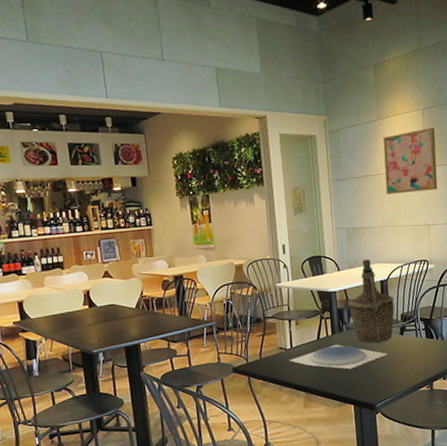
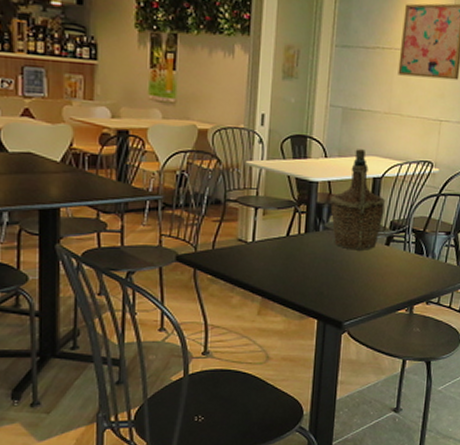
plate: present [289,344,388,370] -> none [248,244,367,277]

